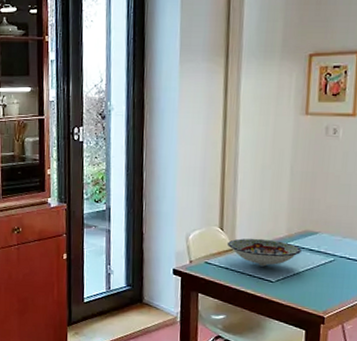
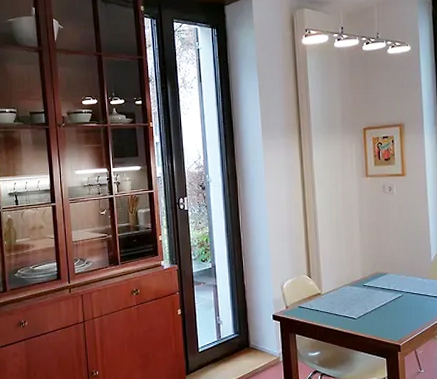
bowl: present [228,238,301,267] -> none [316,282,375,306]

